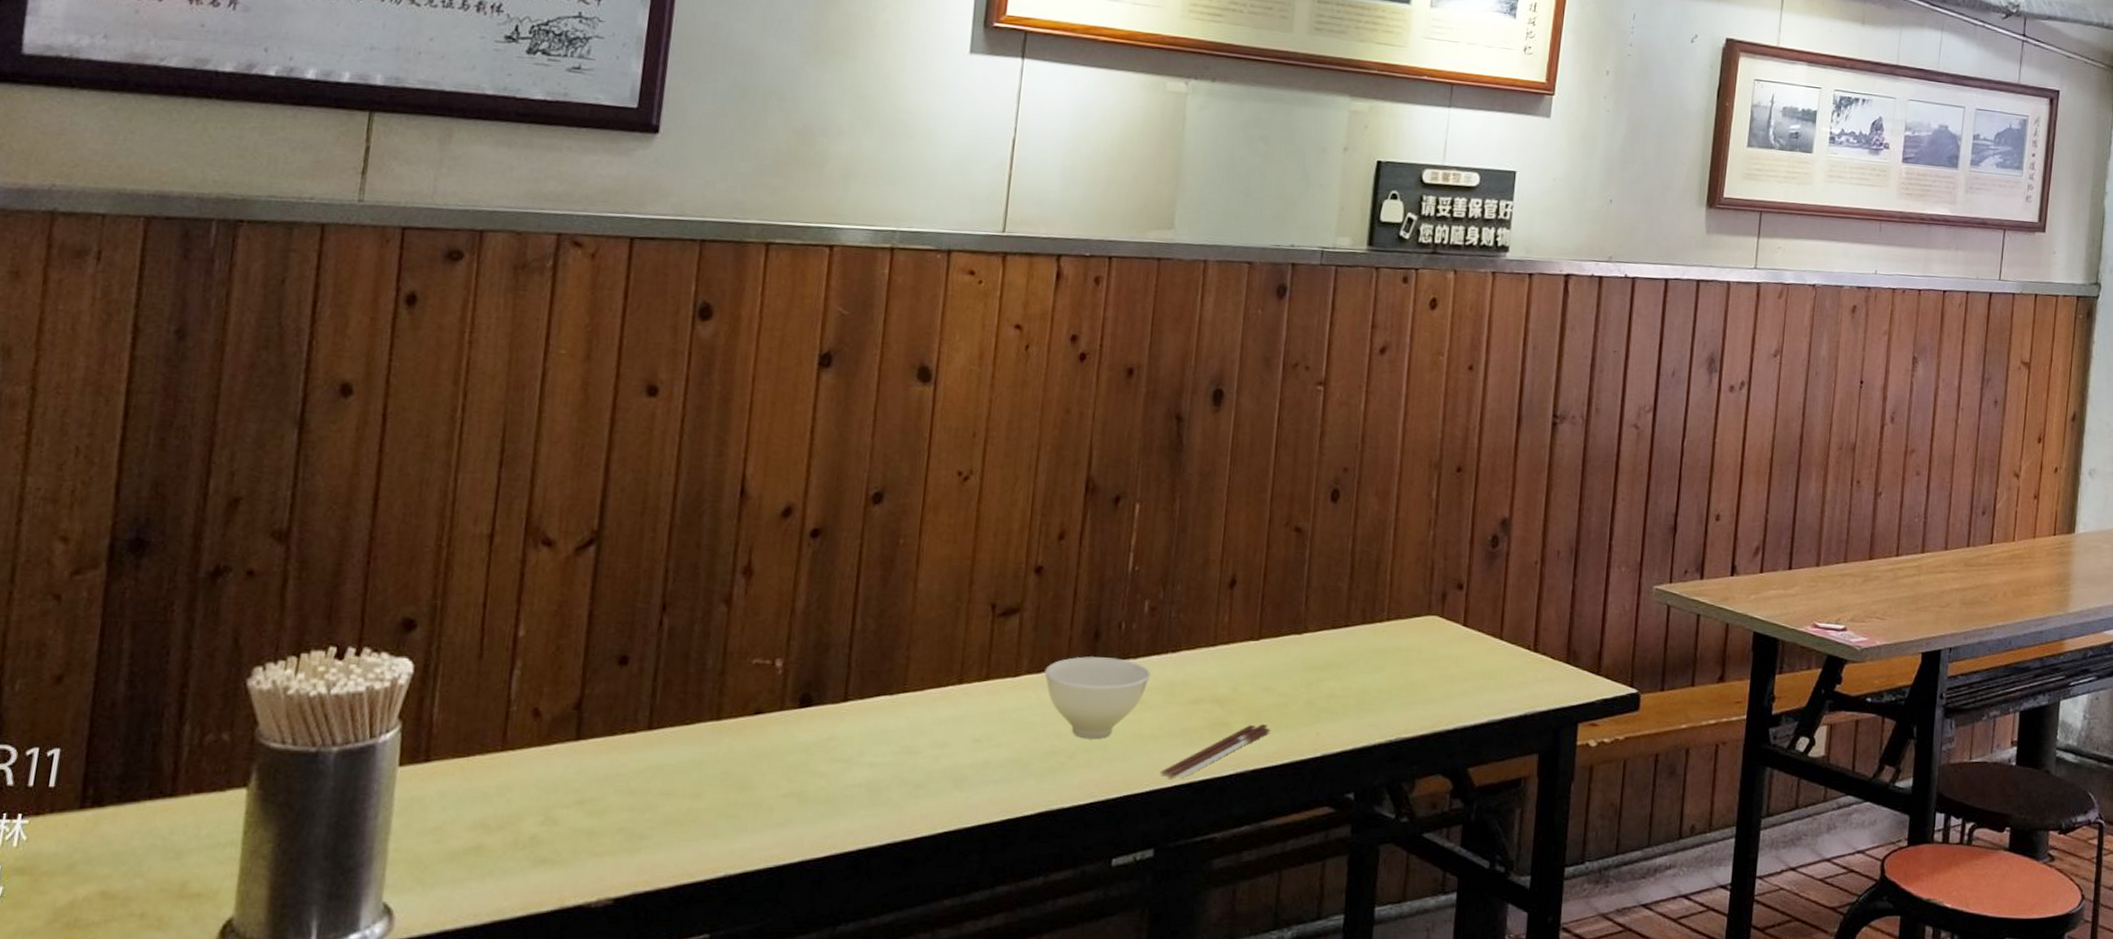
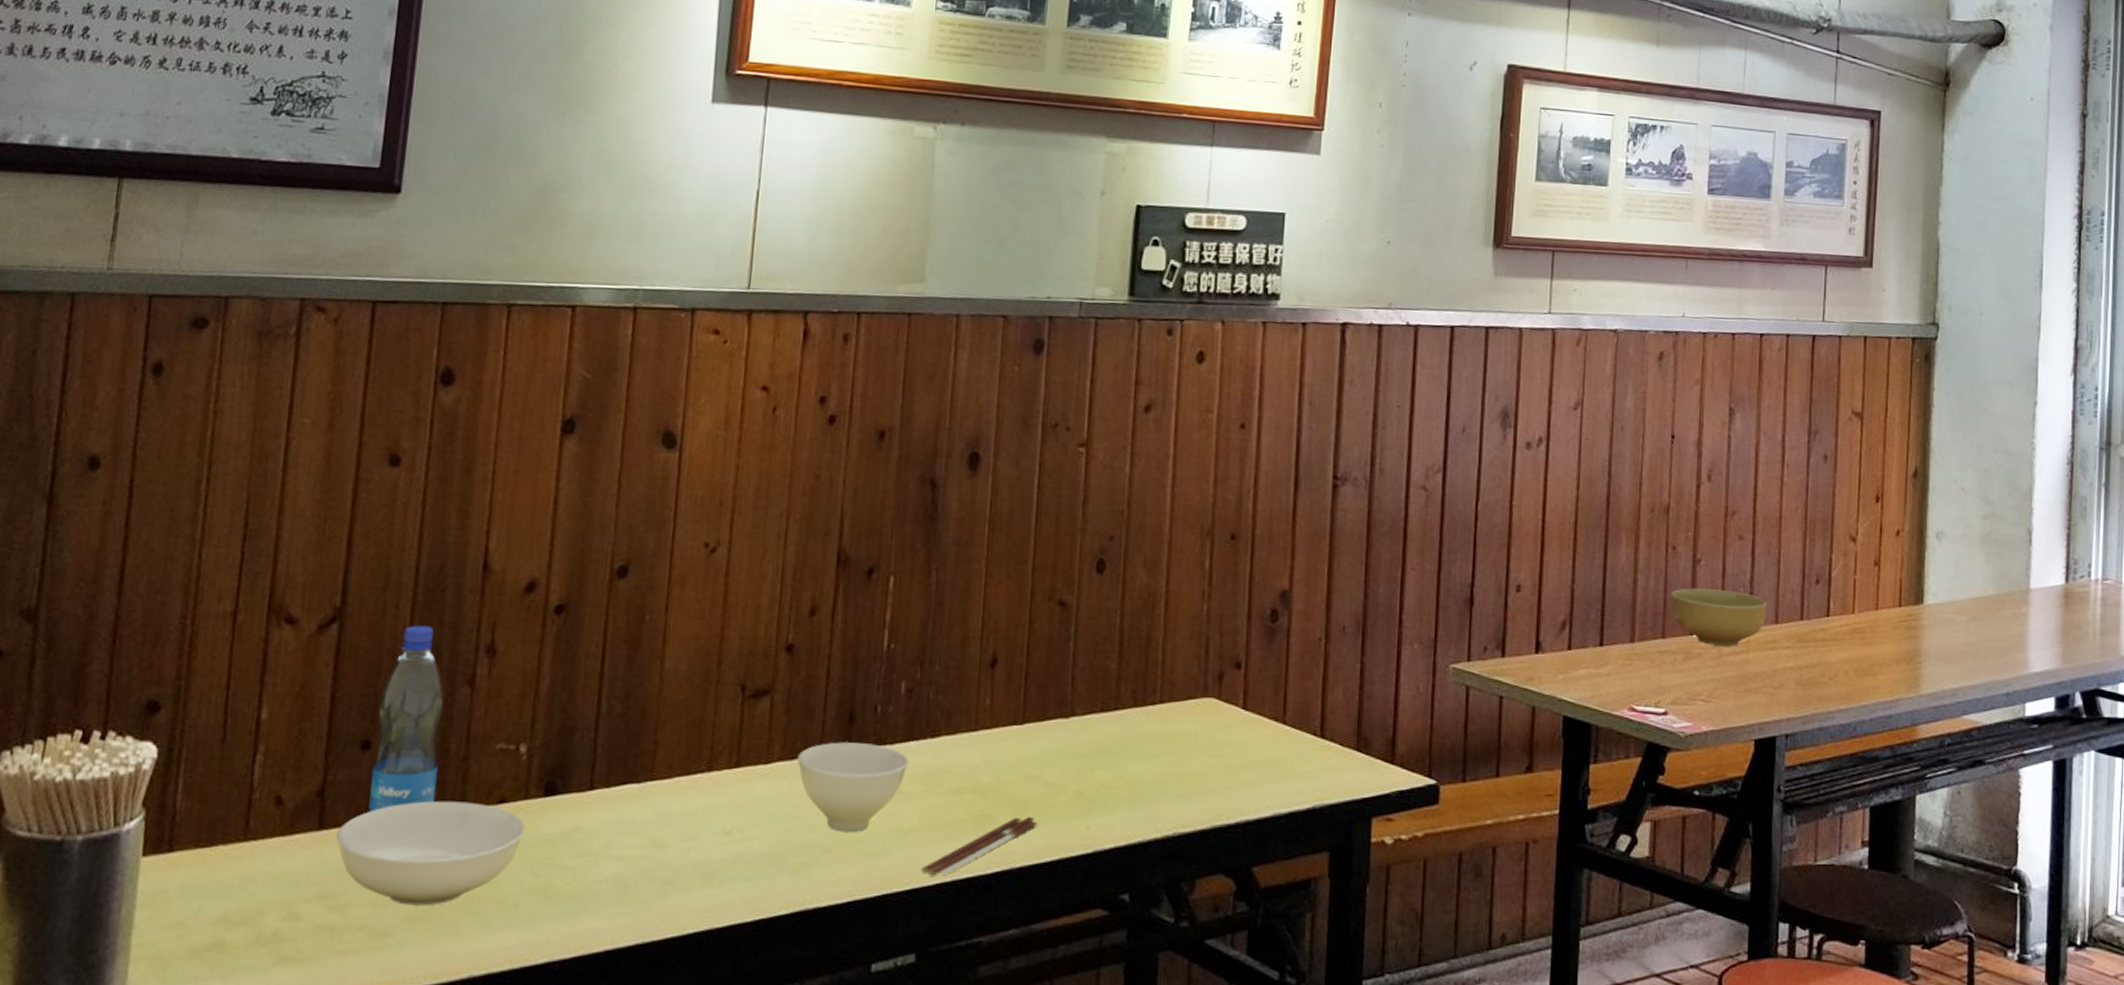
bowl: none [594,712,781,810] -> present [336,800,526,906]
bottle: none [625,547,703,724] -> present [368,625,446,813]
bowl: none [1853,518,1938,570] -> present [1670,588,1767,647]

